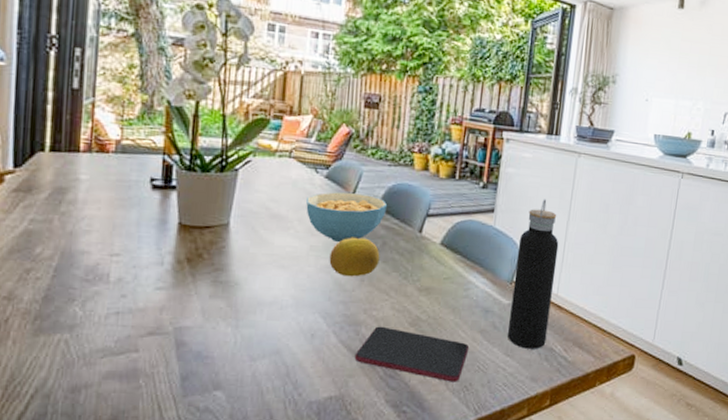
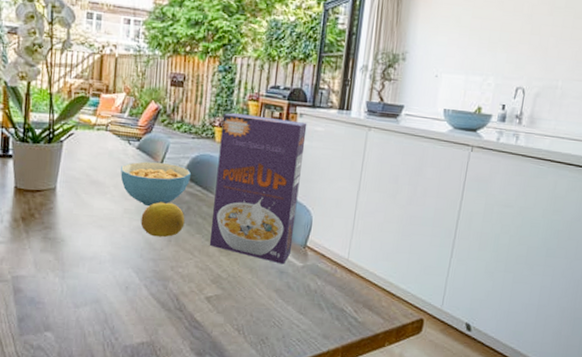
smartphone: present [354,326,469,382] -> none [163,282,265,336]
cereal box: none [407,138,514,303] -> present [209,113,307,264]
water bottle: present [508,199,559,349] -> none [301,170,350,309]

